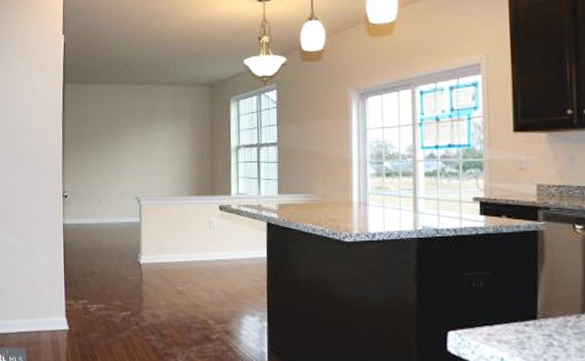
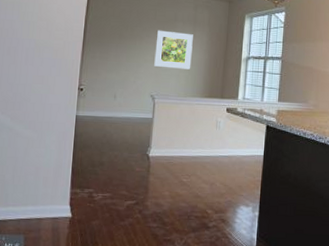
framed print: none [135,126,176,167] -> present [154,30,193,70]

